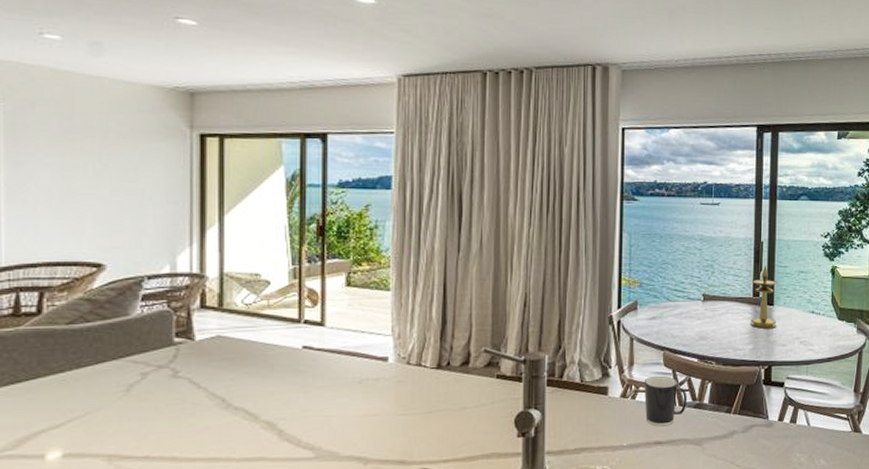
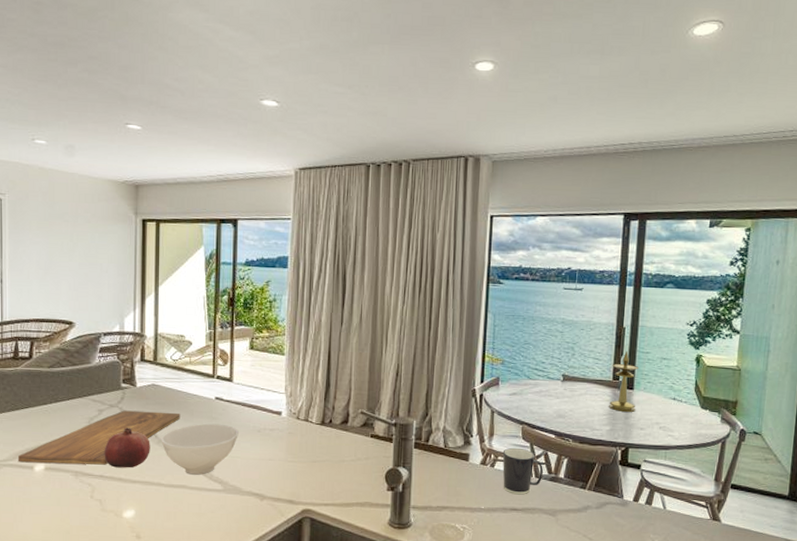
cutting board: none [19,368,256,451] -> present [17,410,180,465]
fruit: none [150,391,216,445] -> present [104,427,150,468]
bowl: none [229,377,334,443] -> present [160,423,239,475]

